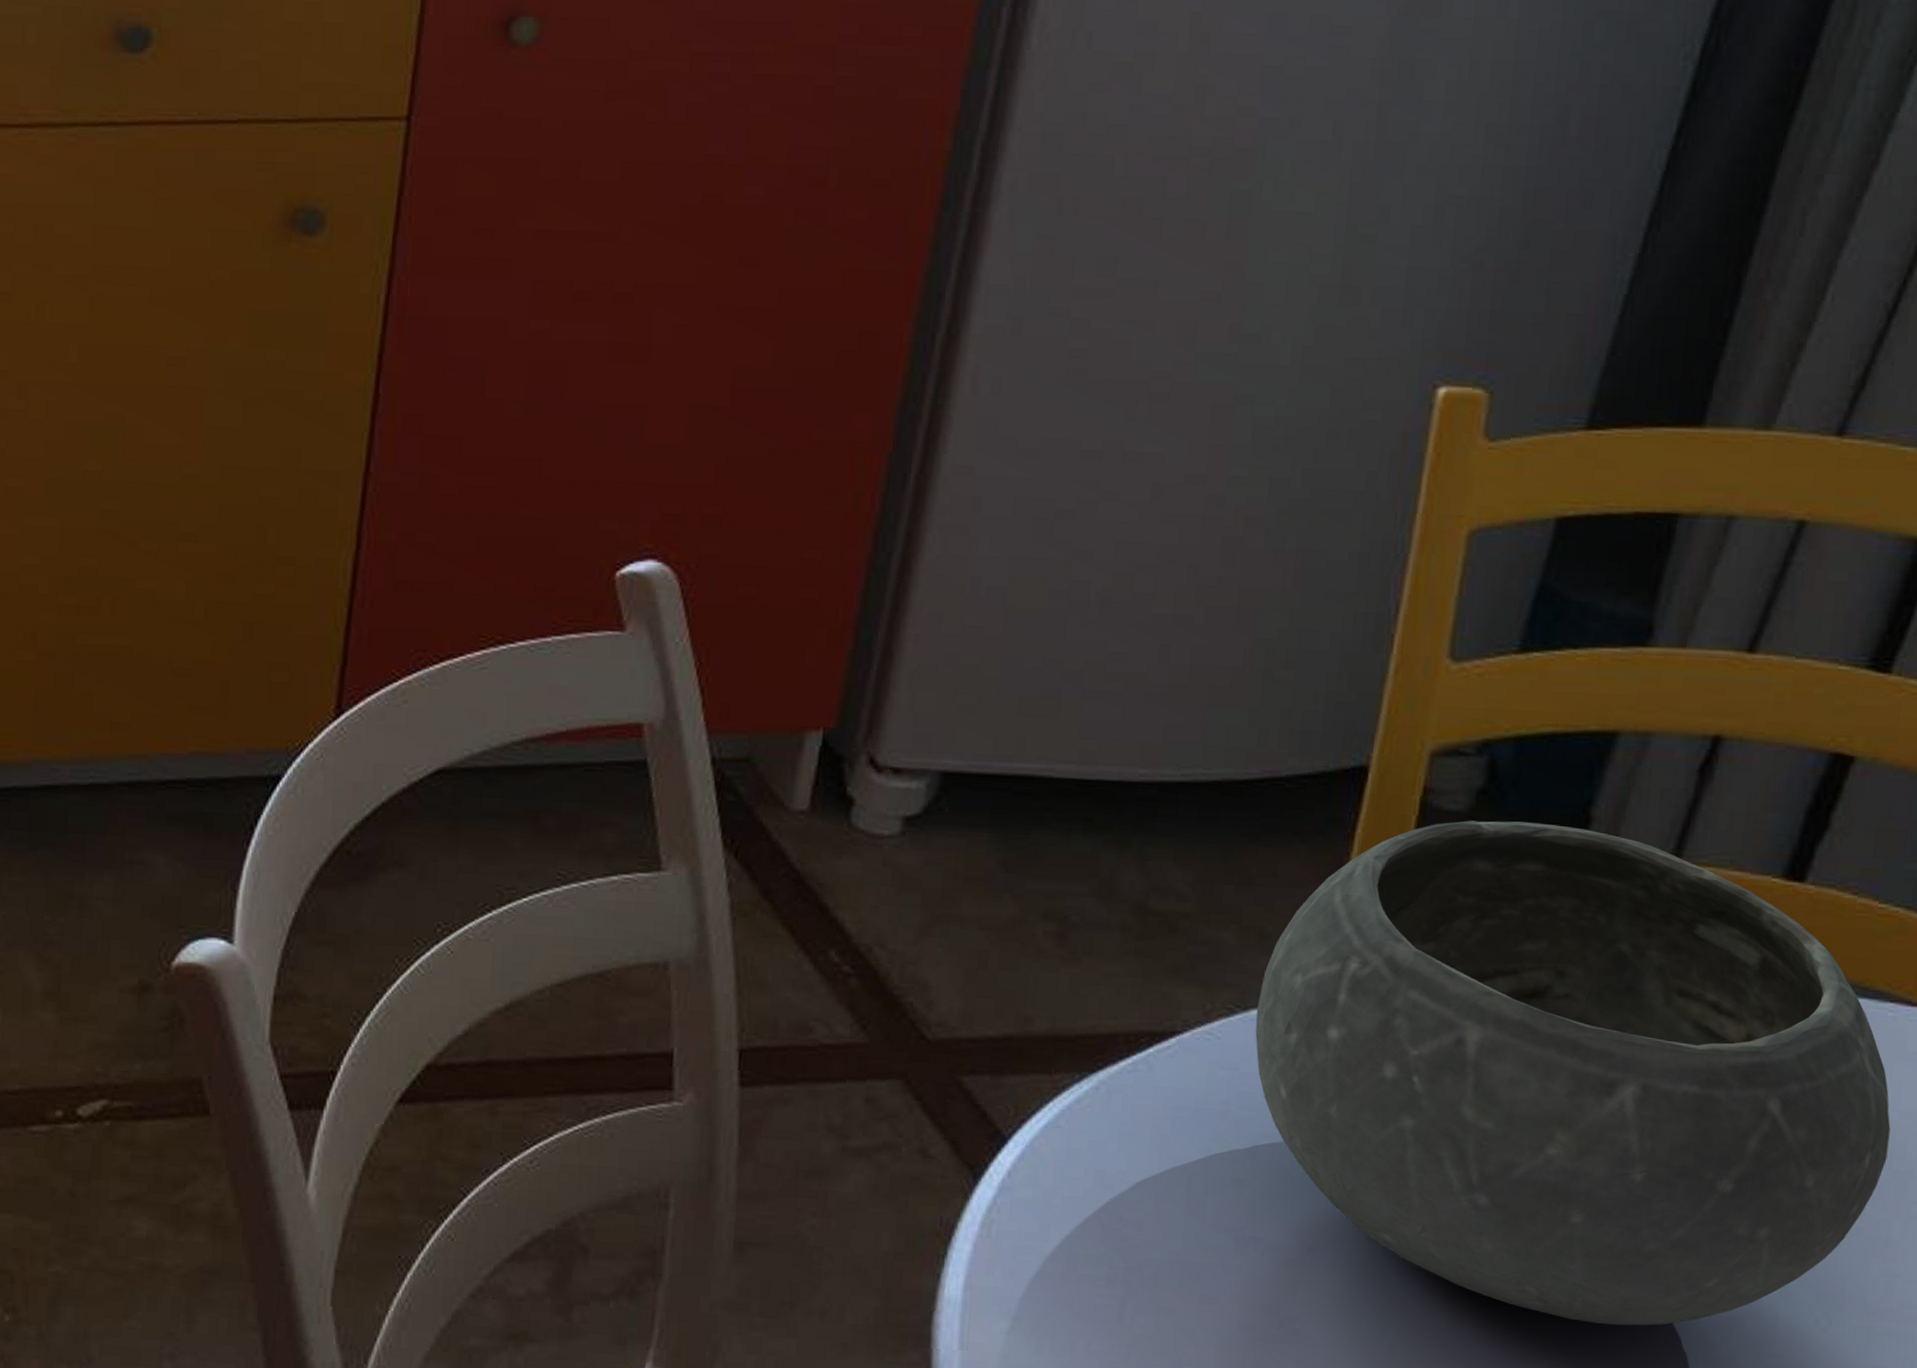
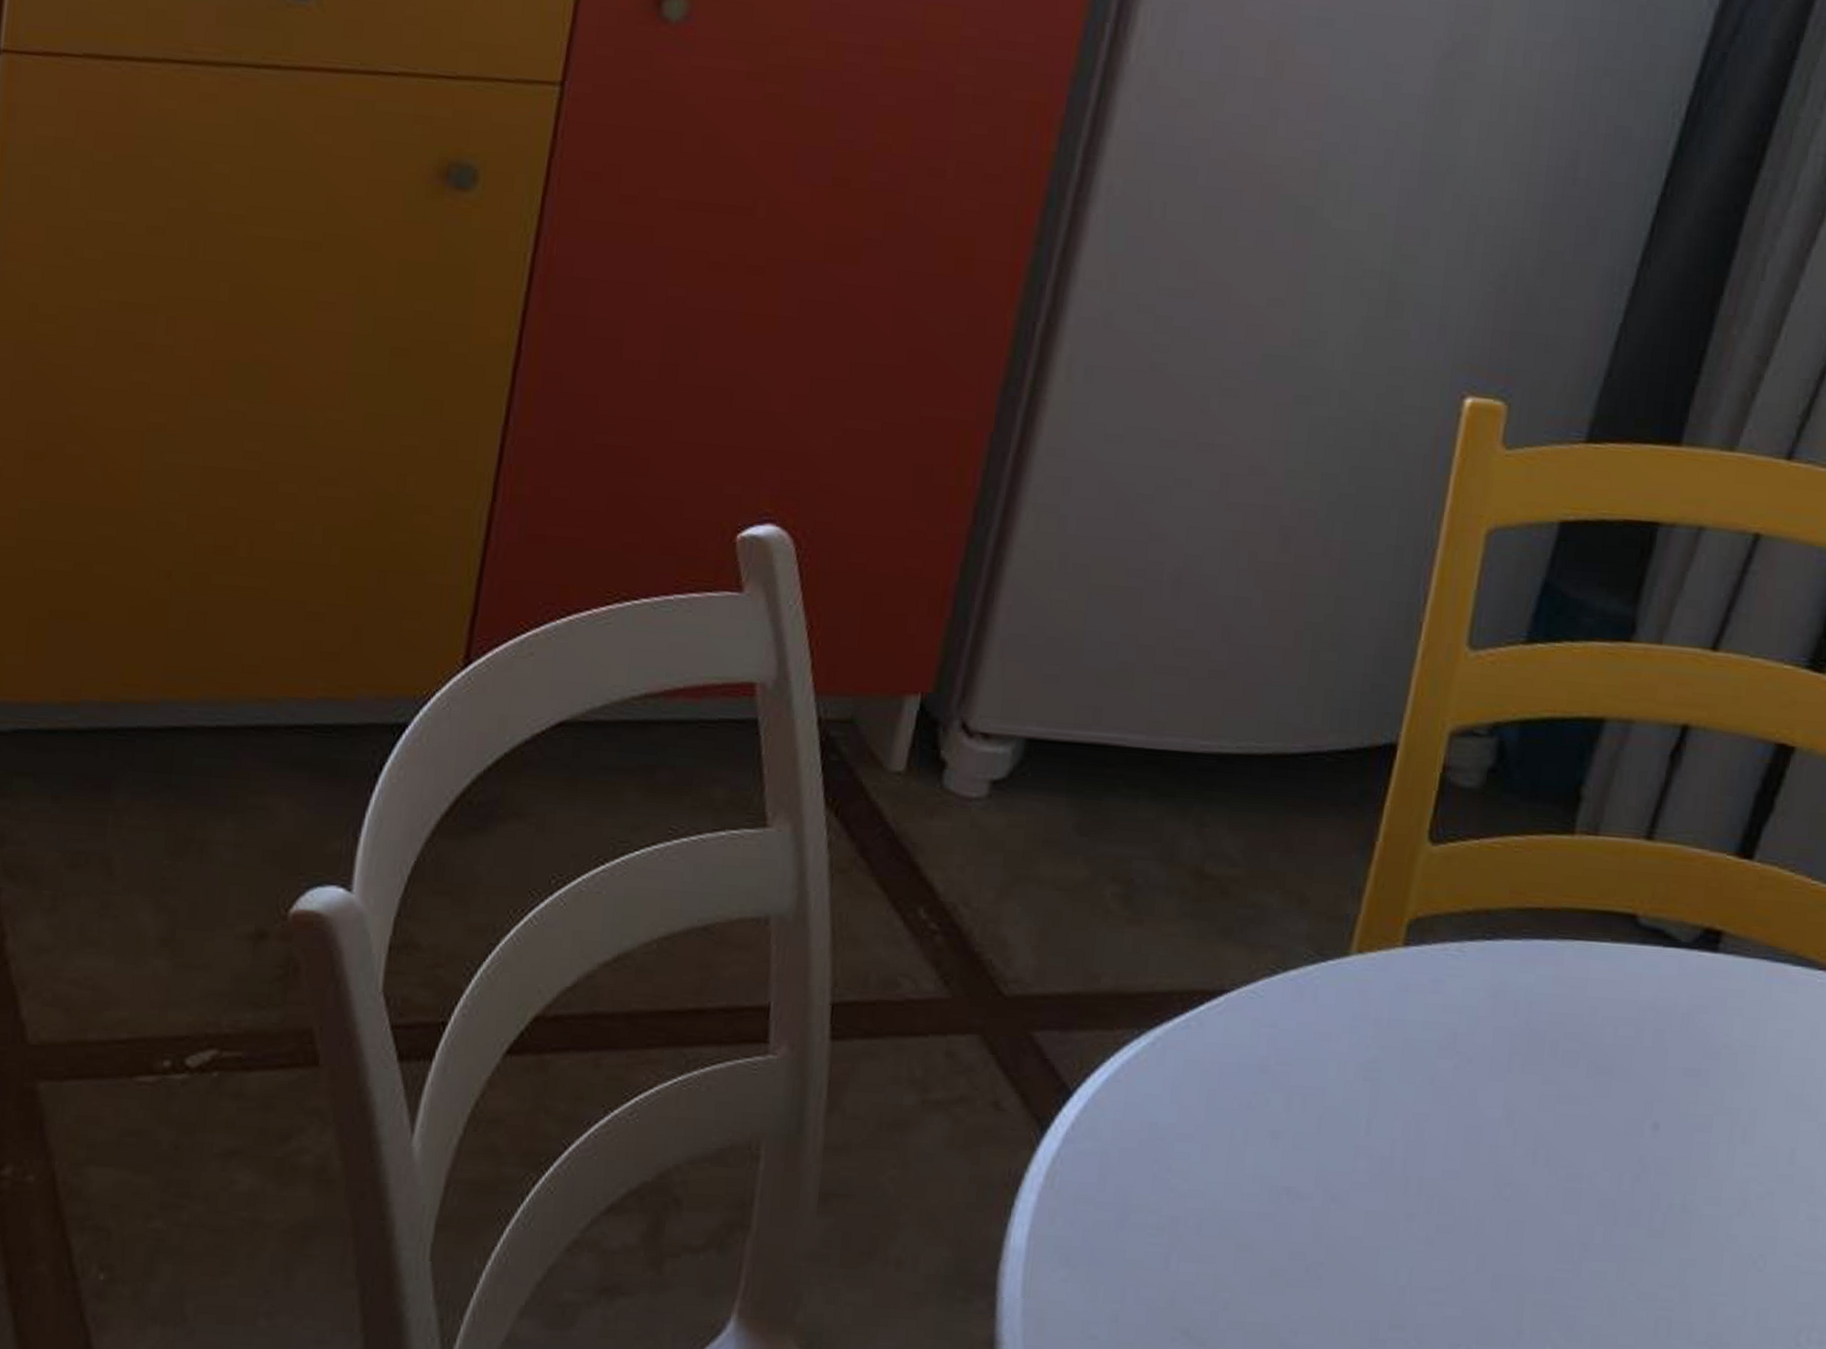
bowl: present [1255,820,1891,1326] -> none [1293,796,1817,1268]

